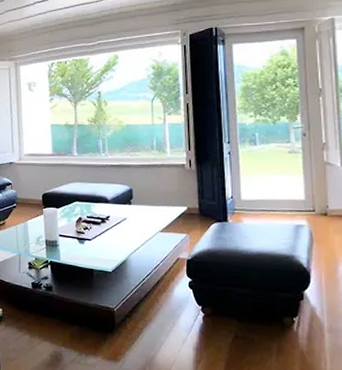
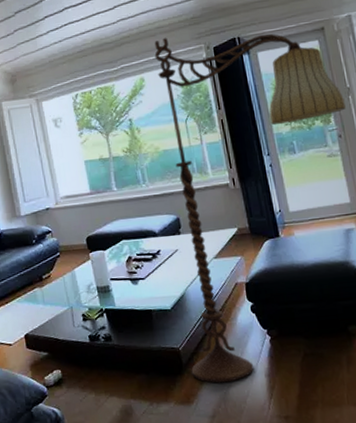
floor lamp: none [122,20,314,349] -> present [154,33,346,383]

